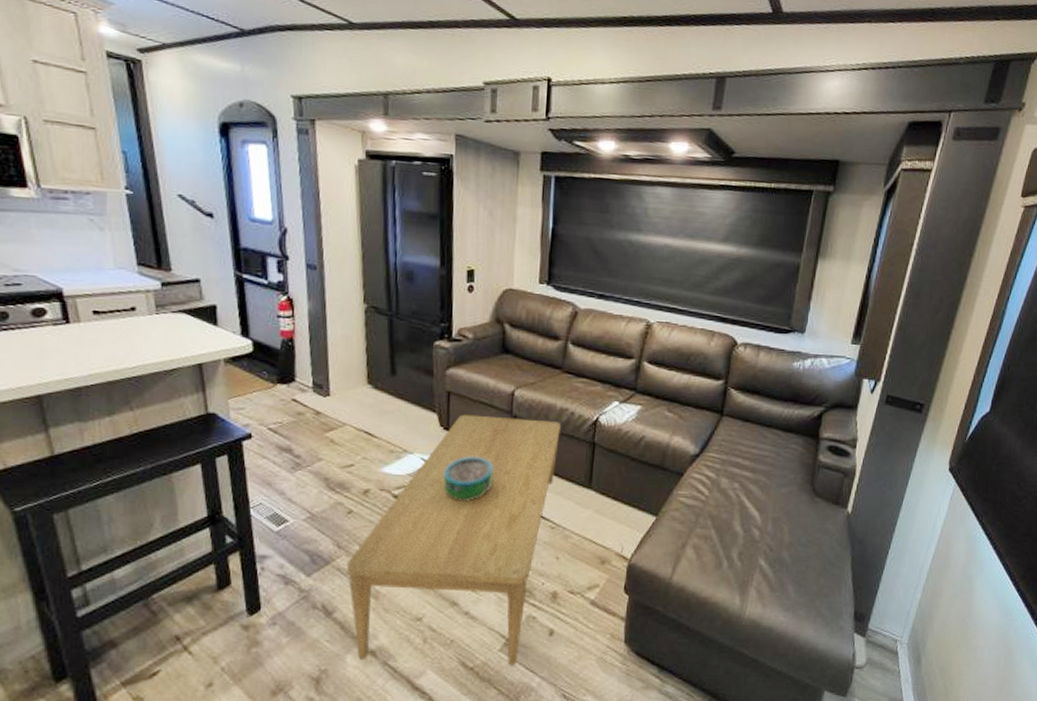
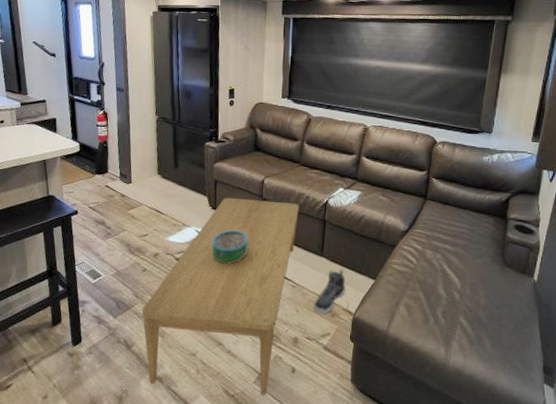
sneaker: none [578,504,620,561] -> present [314,269,346,314]

